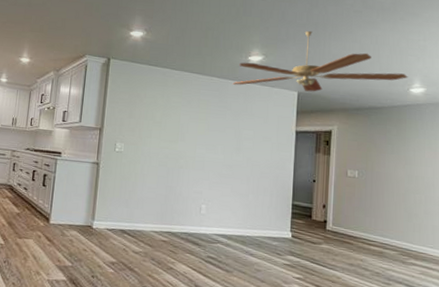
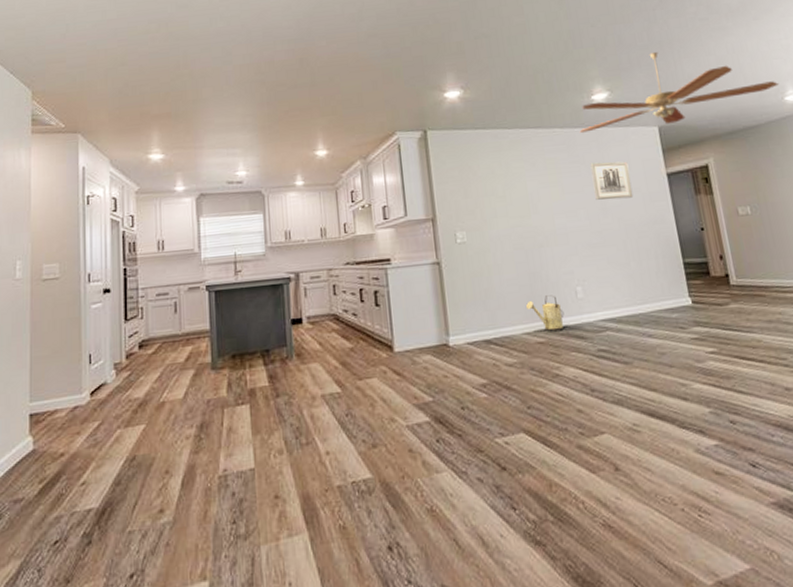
watering can: none [159,206,187,236] -> present [526,295,564,332]
wall art: none [233,110,266,144] -> present [590,161,633,200]

